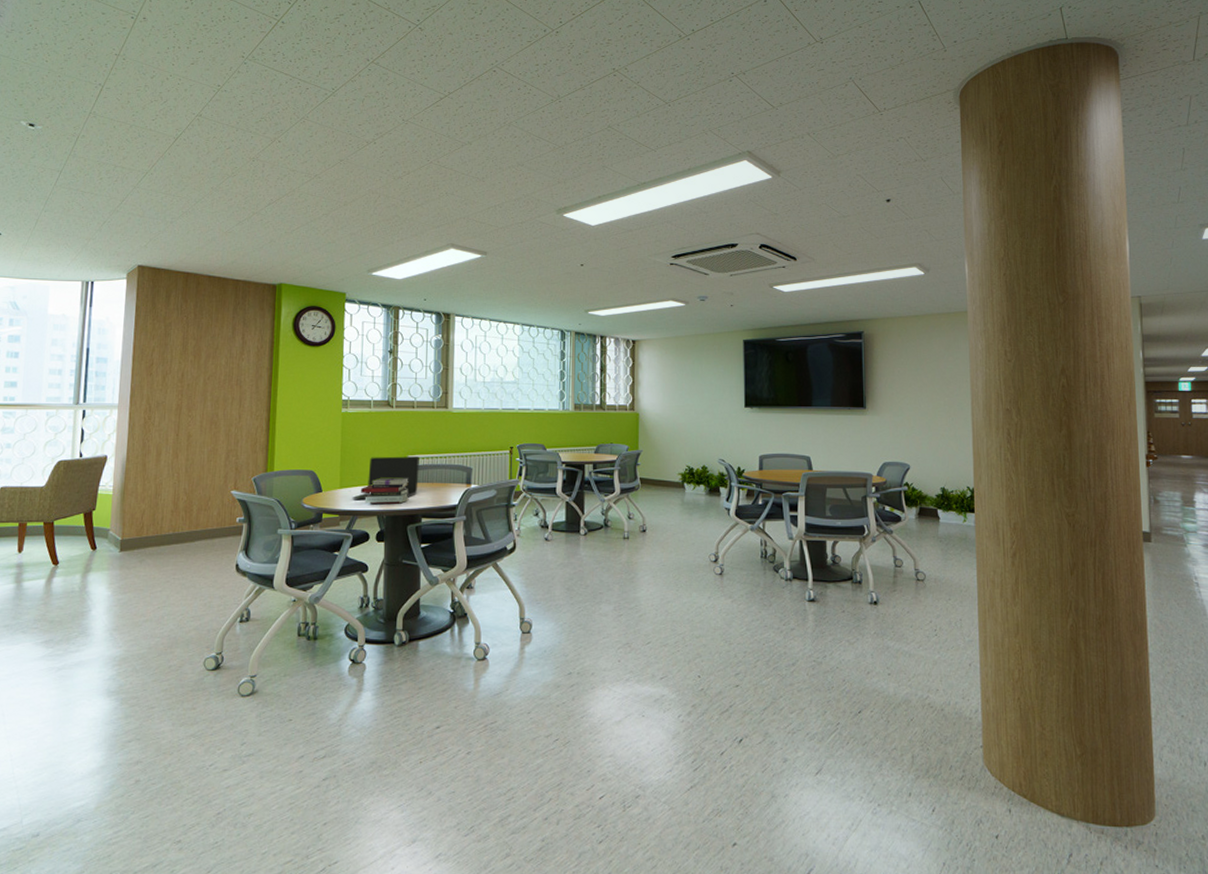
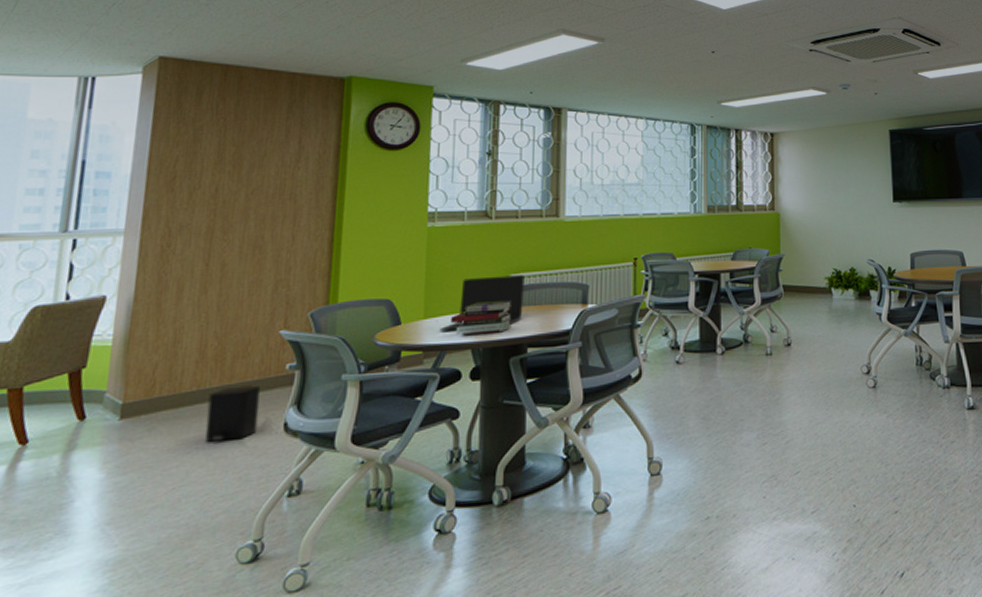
pedal bin: none [179,532,218,576] -> present [204,385,260,442]

